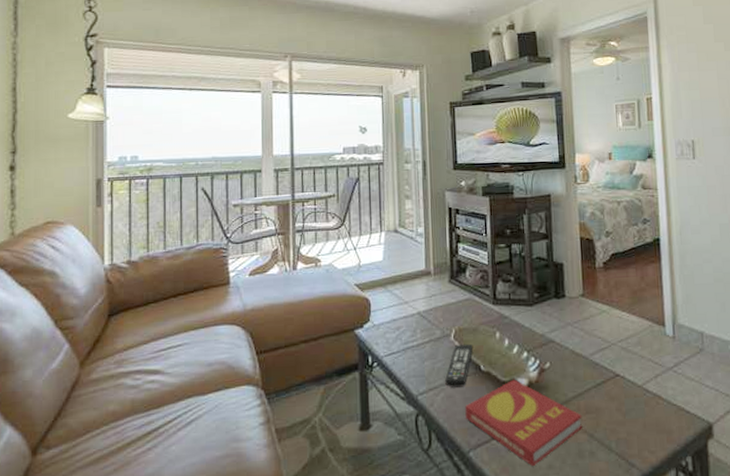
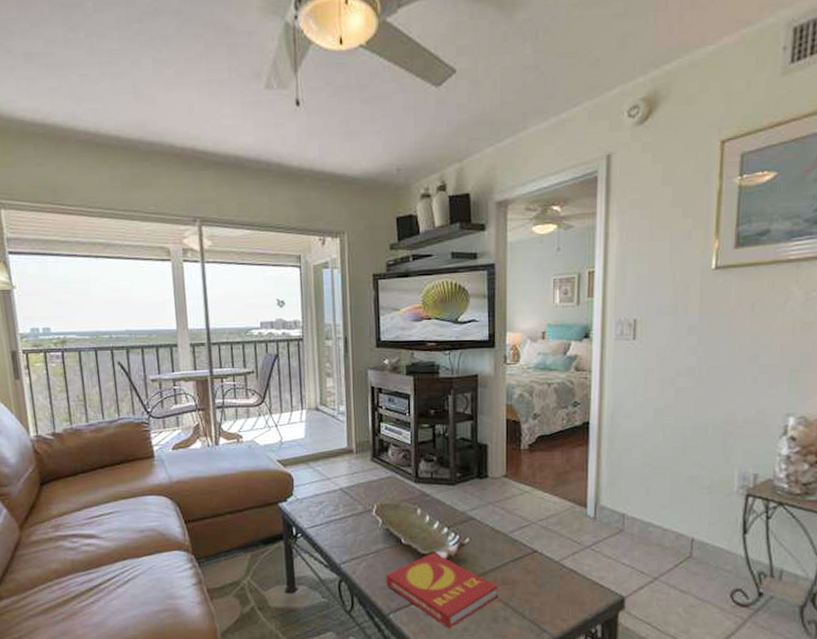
remote control: present [445,344,474,388] -> none [367,519,395,558]

